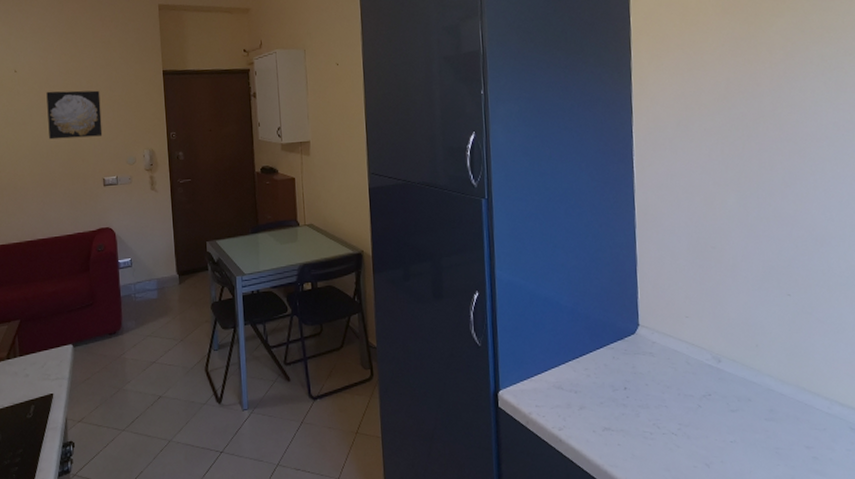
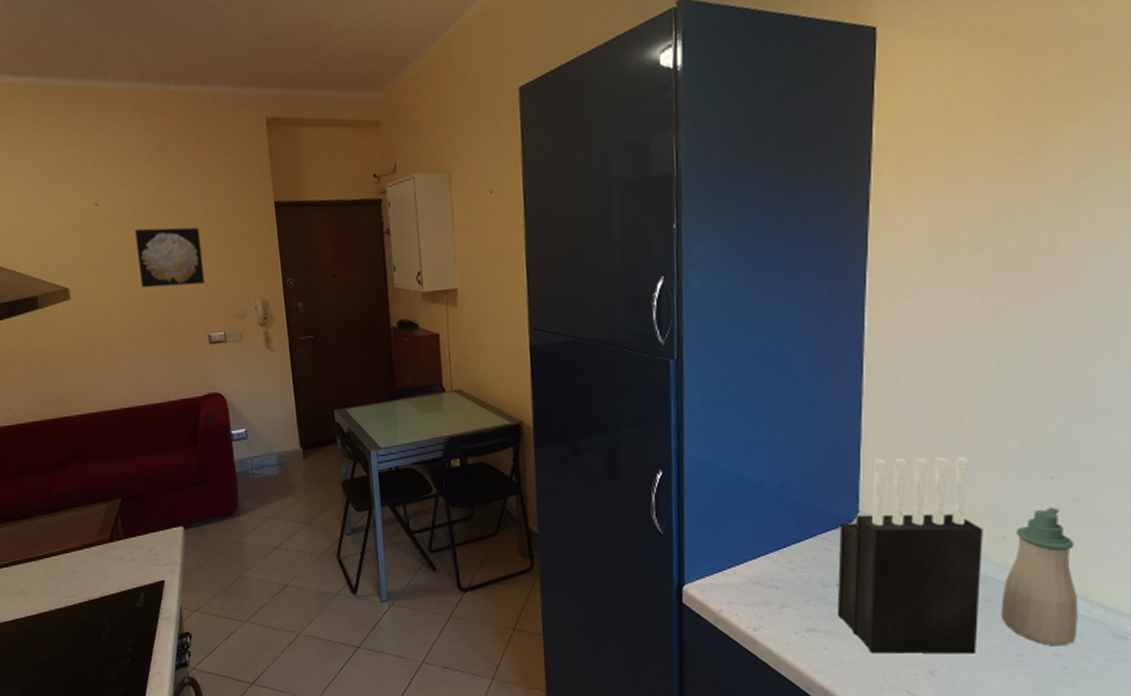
knife block: none [624,278,742,449] -> present [837,456,983,654]
soap bottle: none [758,319,822,440] -> present [1001,507,1078,647]

